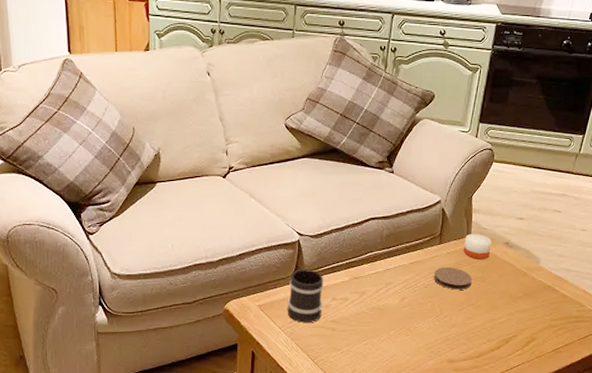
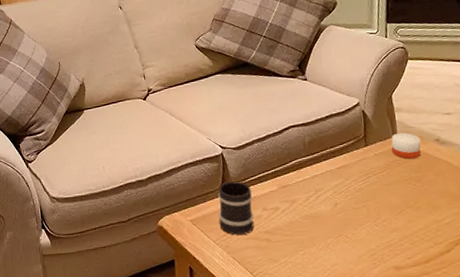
coaster: present [434,267,472,290] -> none [364,168,407,192]

